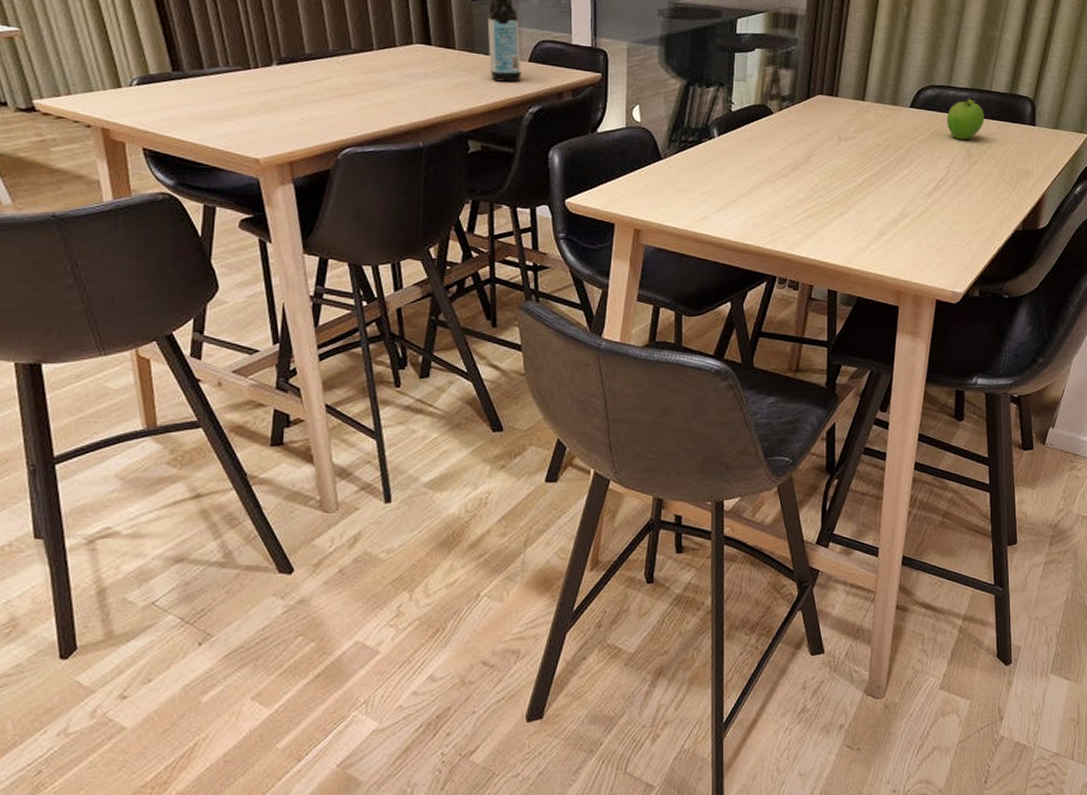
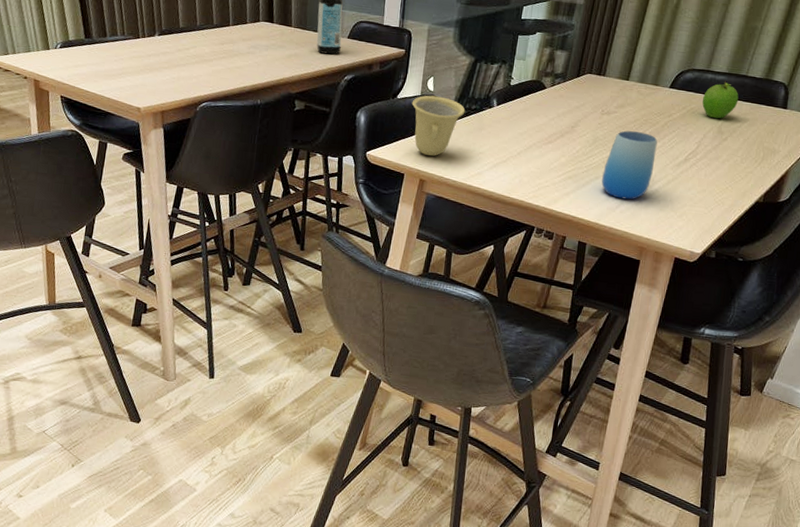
cup: none [616,127,681,201] -> present [412,95,466,157]
cup: none [846,158,903,237] -> present [601,130,658,200]

